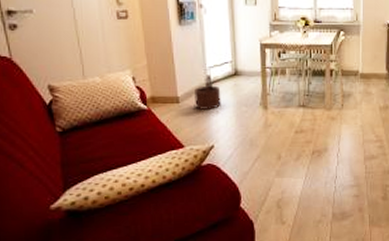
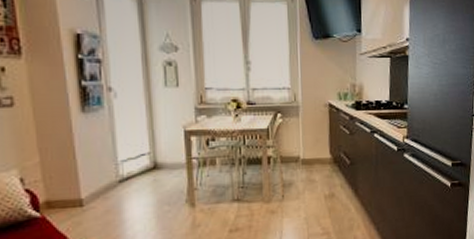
wooden bucket: present [194,74,221,111] -> none [103,170,138,214]

